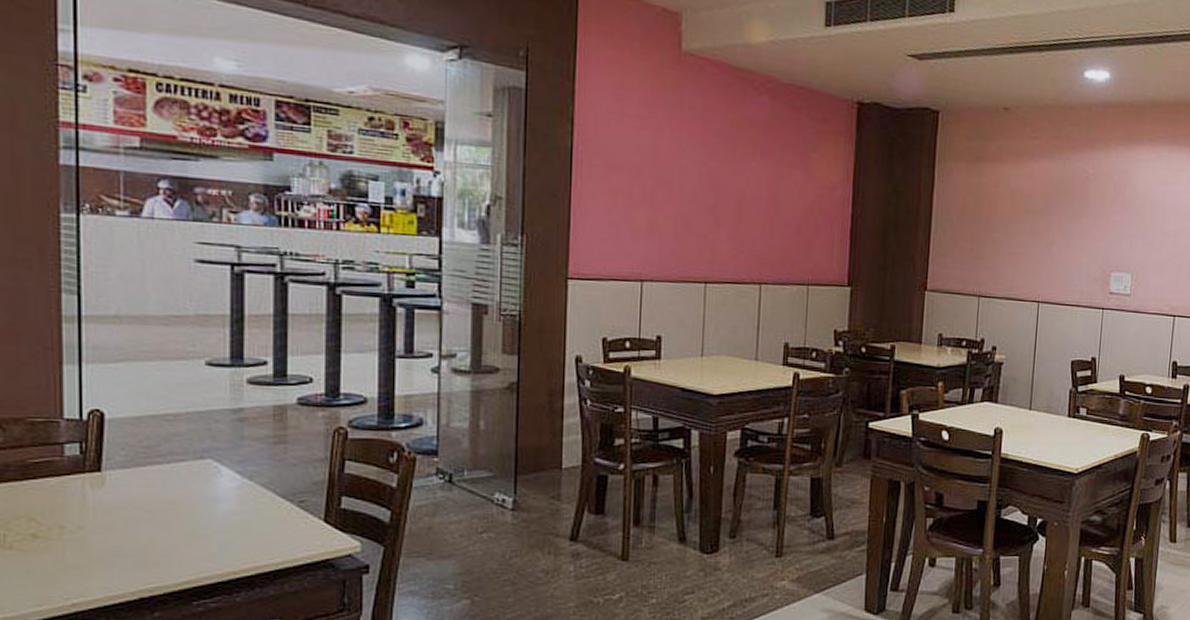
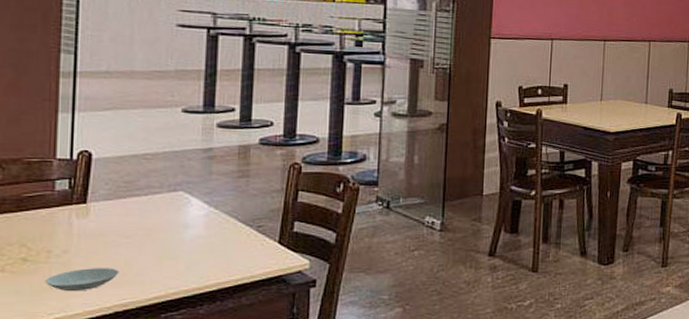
saucer: none [59,547,142,574] -> present [45,268,119,292]

